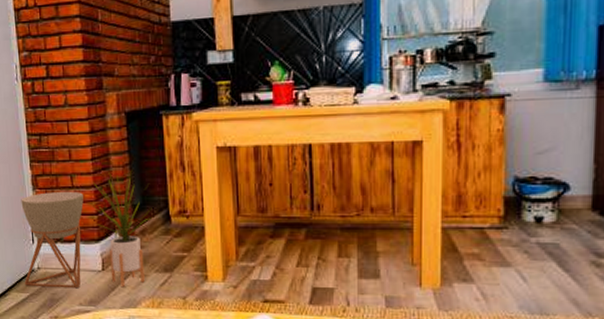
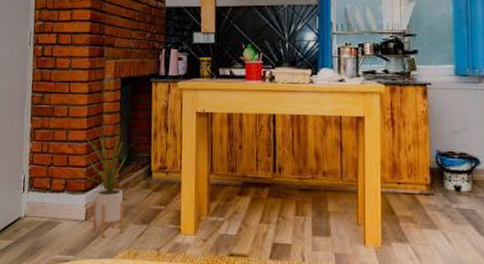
planter: present [21,191,84,289] -> none [9,144,76,238]

